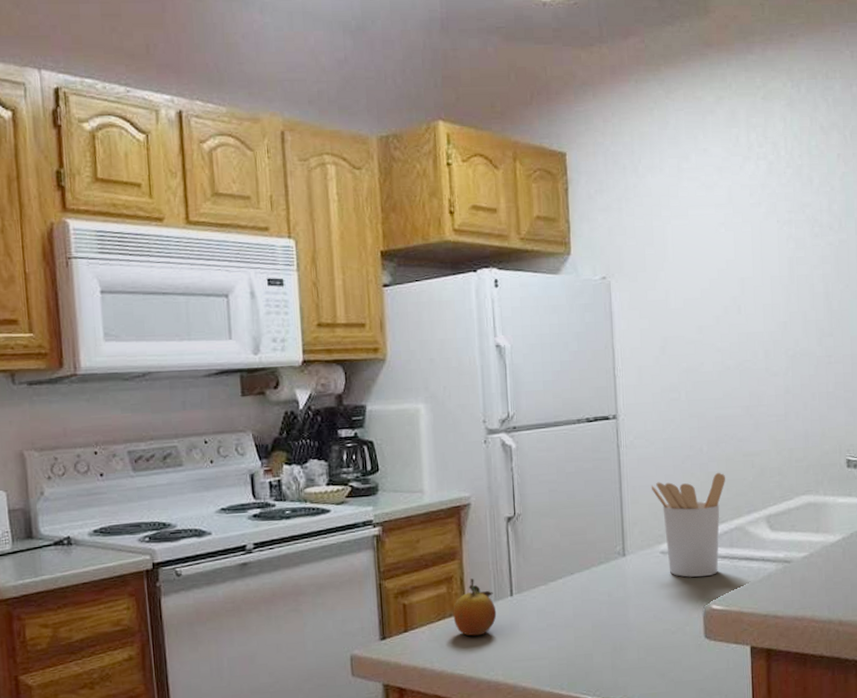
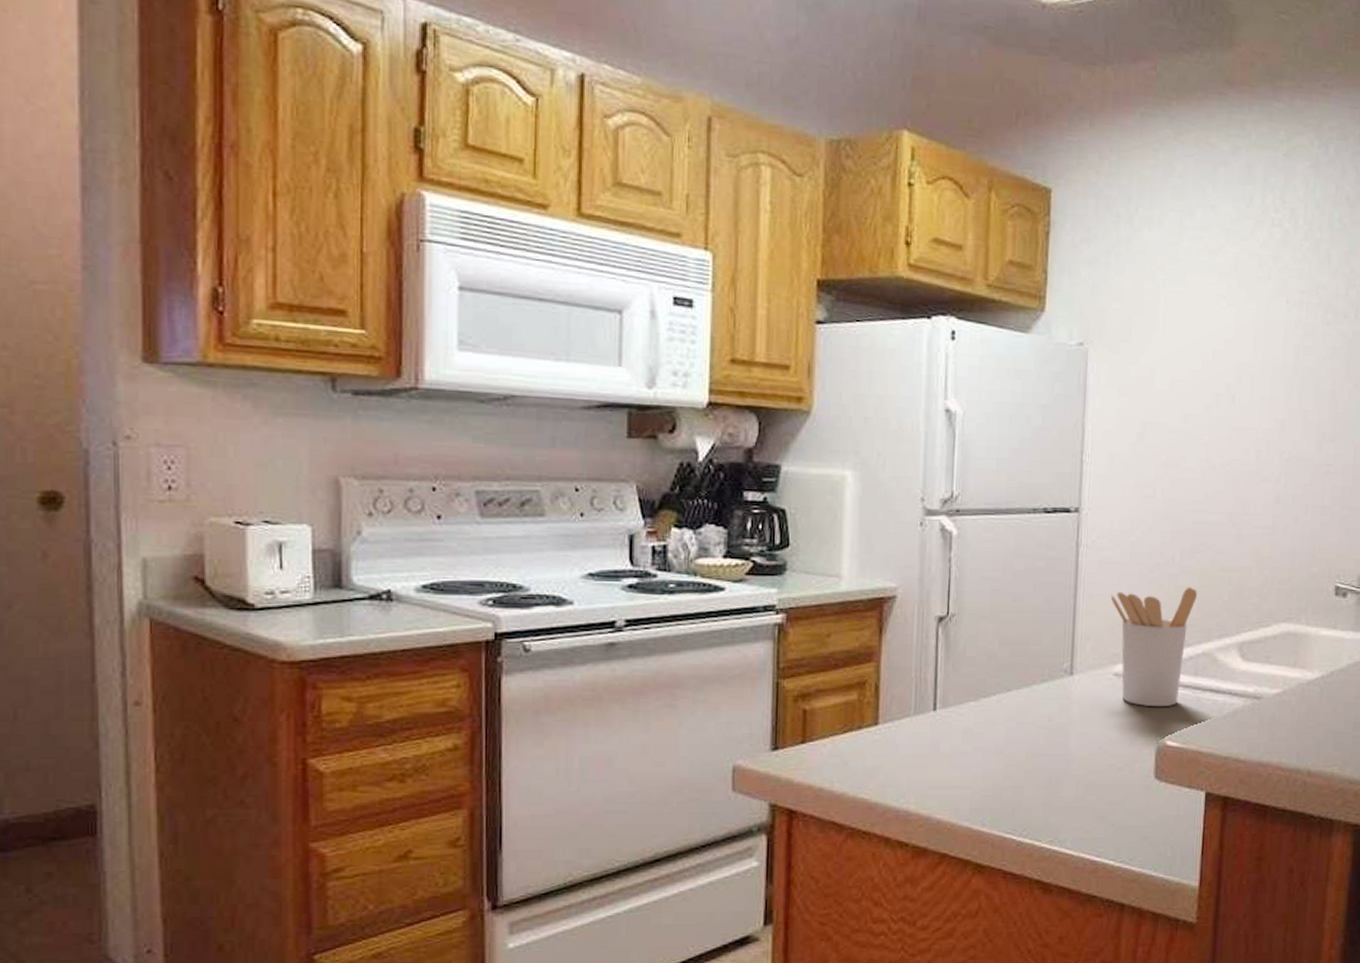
fruit: present [453,578,497,636] -> none [862,686,915,755]

